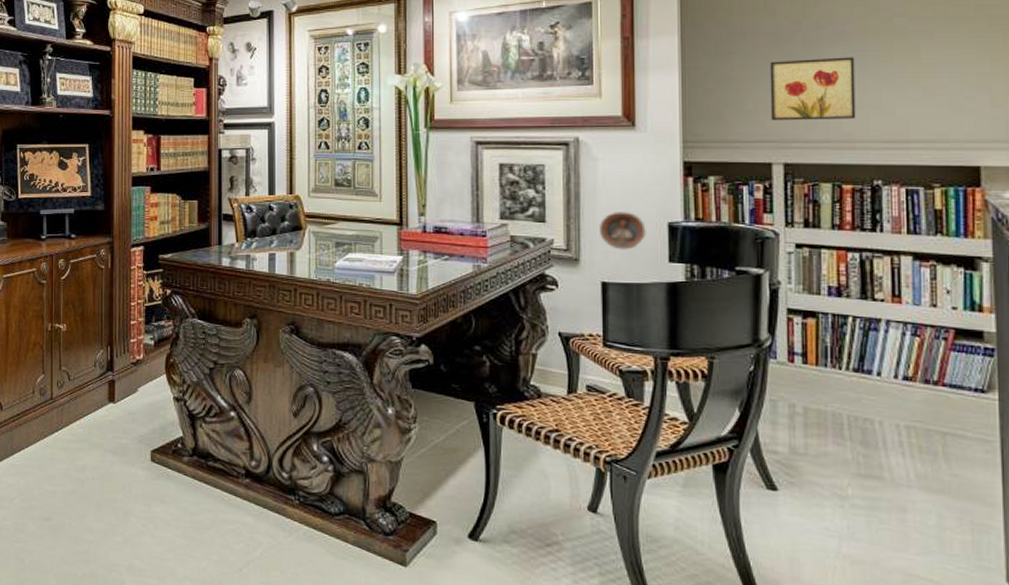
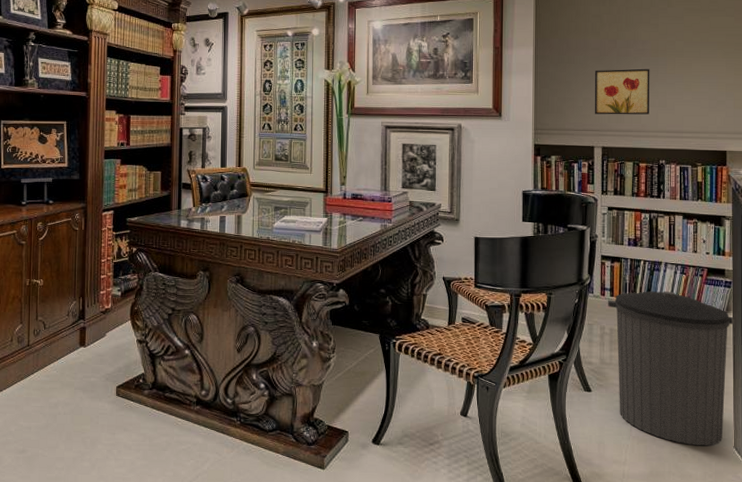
relief medallion: present [598,210,646,250] -> none [473,182,507,212]
trash can: none [798,358,999,577] -> present [607,290,733,446]

